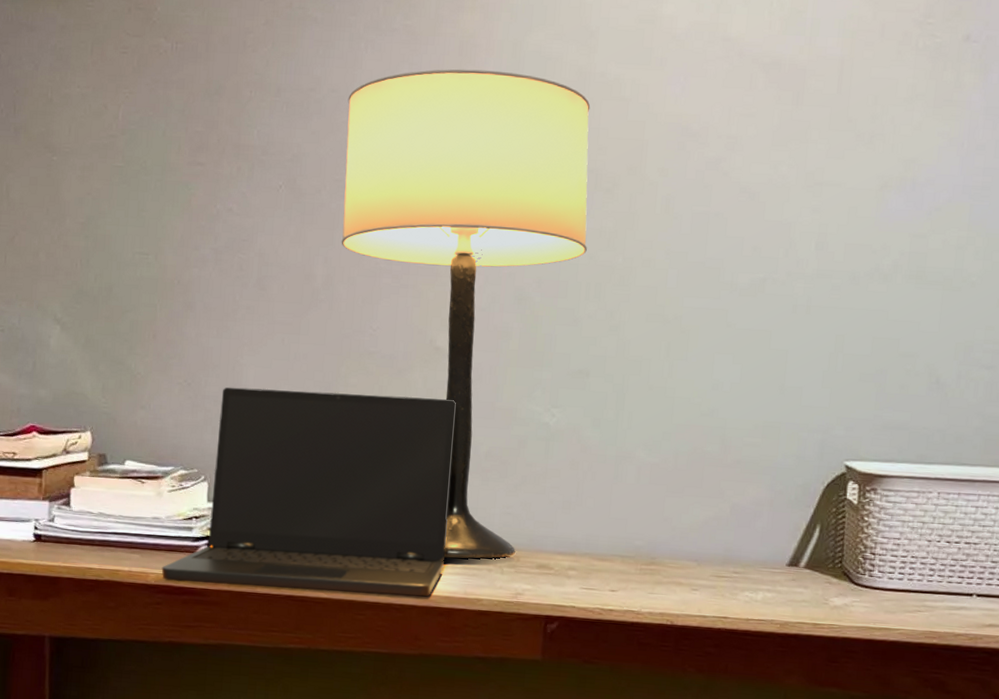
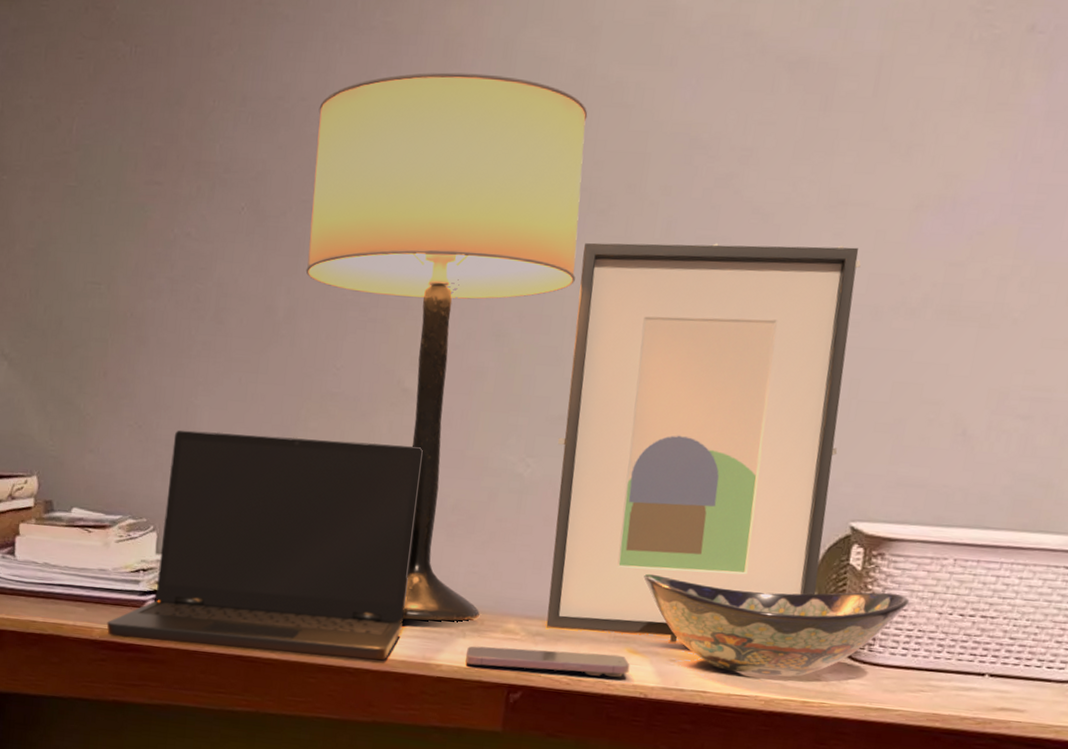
smartphone: none [503,581,656,607] -> present [464,646,630,678]
picture frame: none [577,217,838,573] -> present [546,242,861,643]
decorative bowl: none [663,511,902,602] -> present [642,573,910,677]

